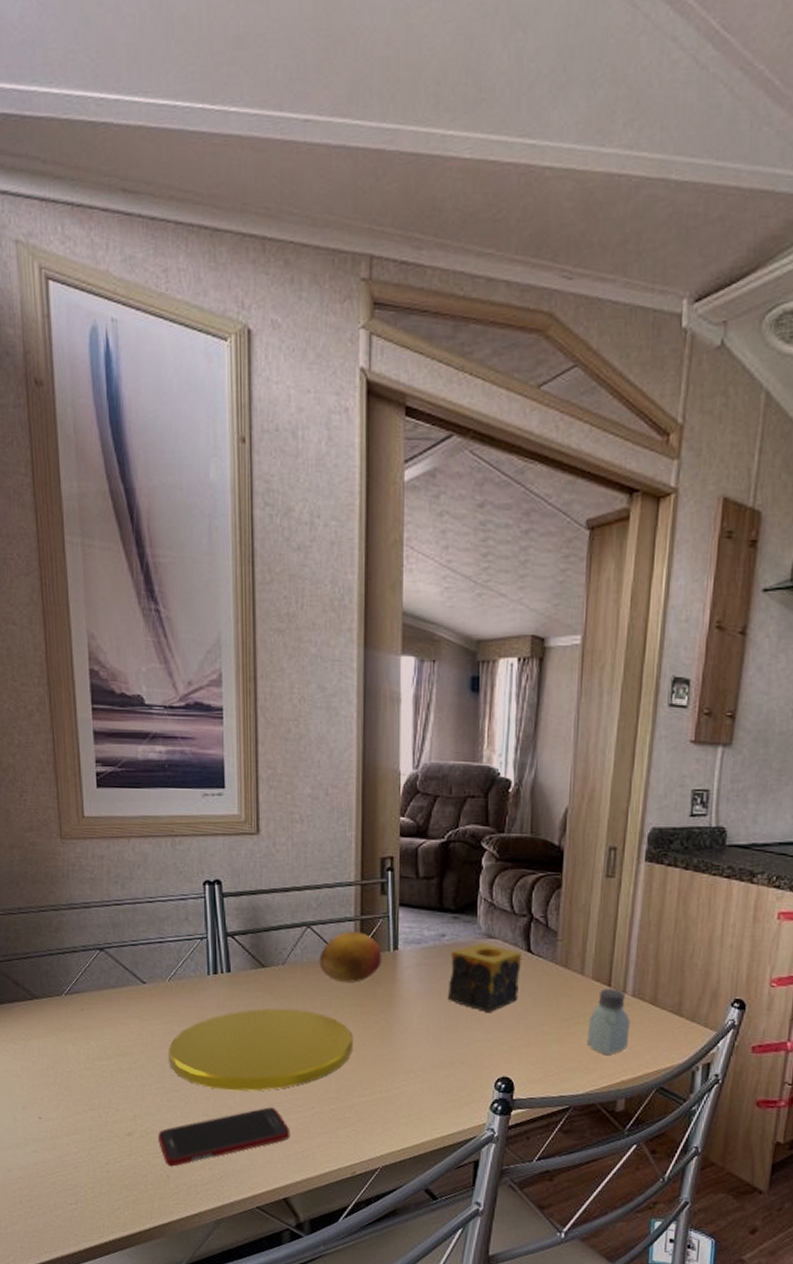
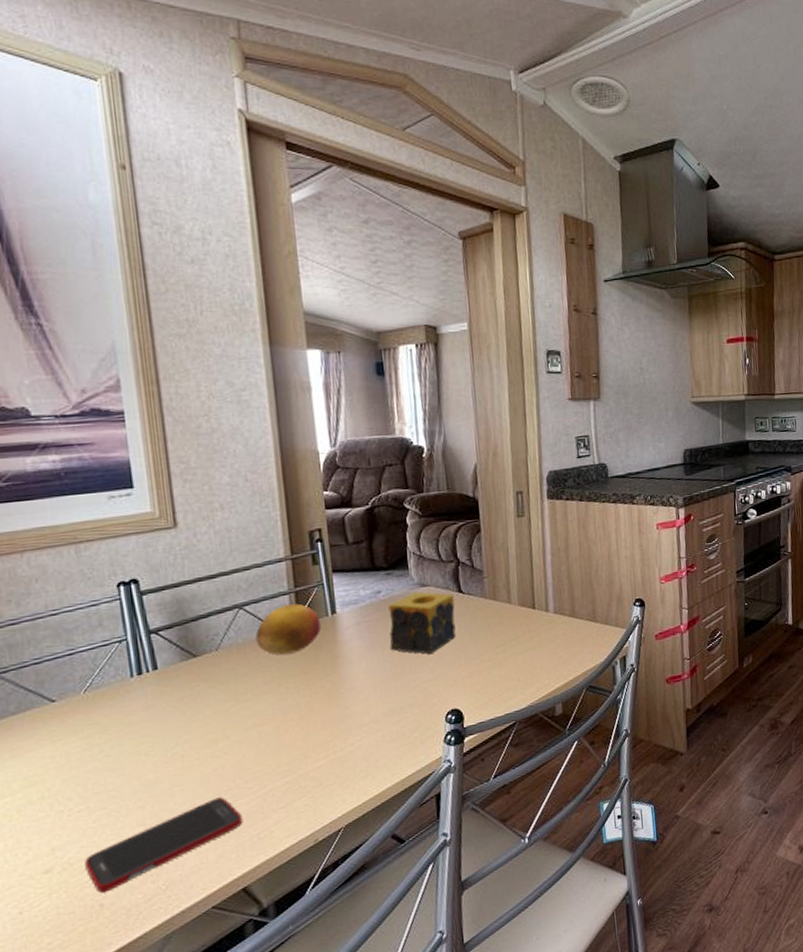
plate: present [169,1008,353,1091] -> none [90,690,302,796]
saltshaker: present [587,988,631,1056] -> none [521,609,557,669]

